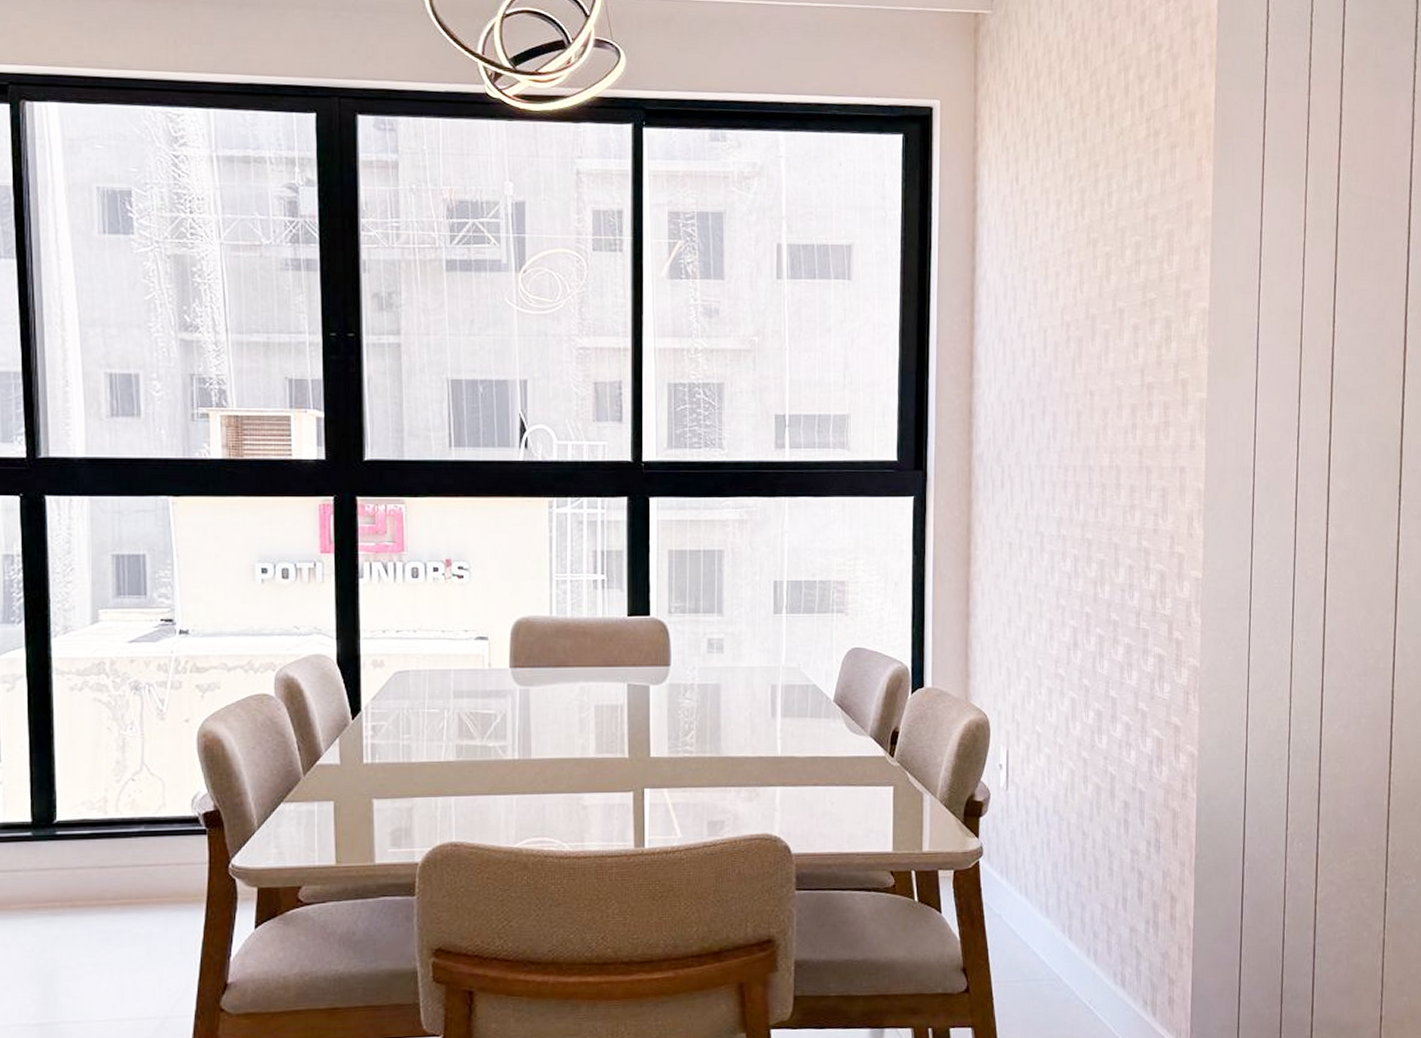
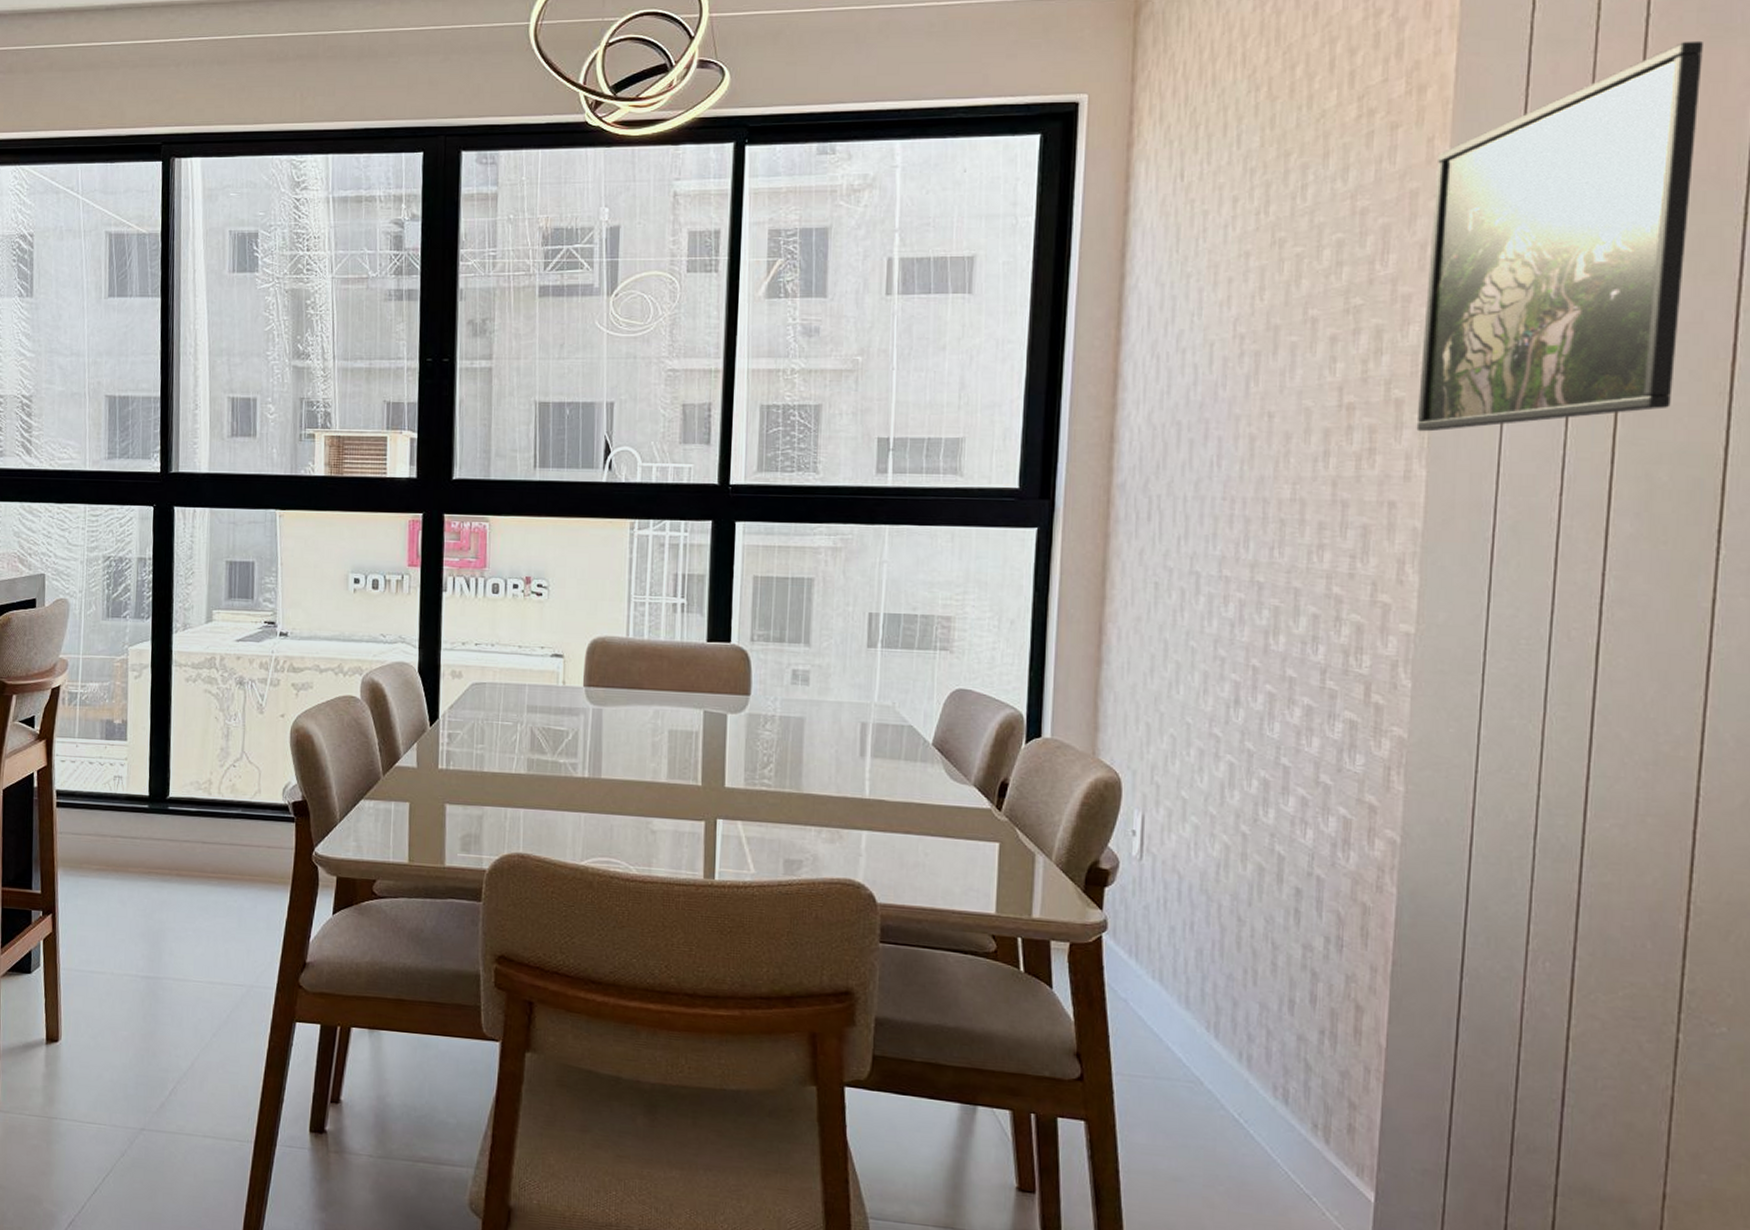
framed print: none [1197,91,1379,408] -> present [1416,40,1705,432]

